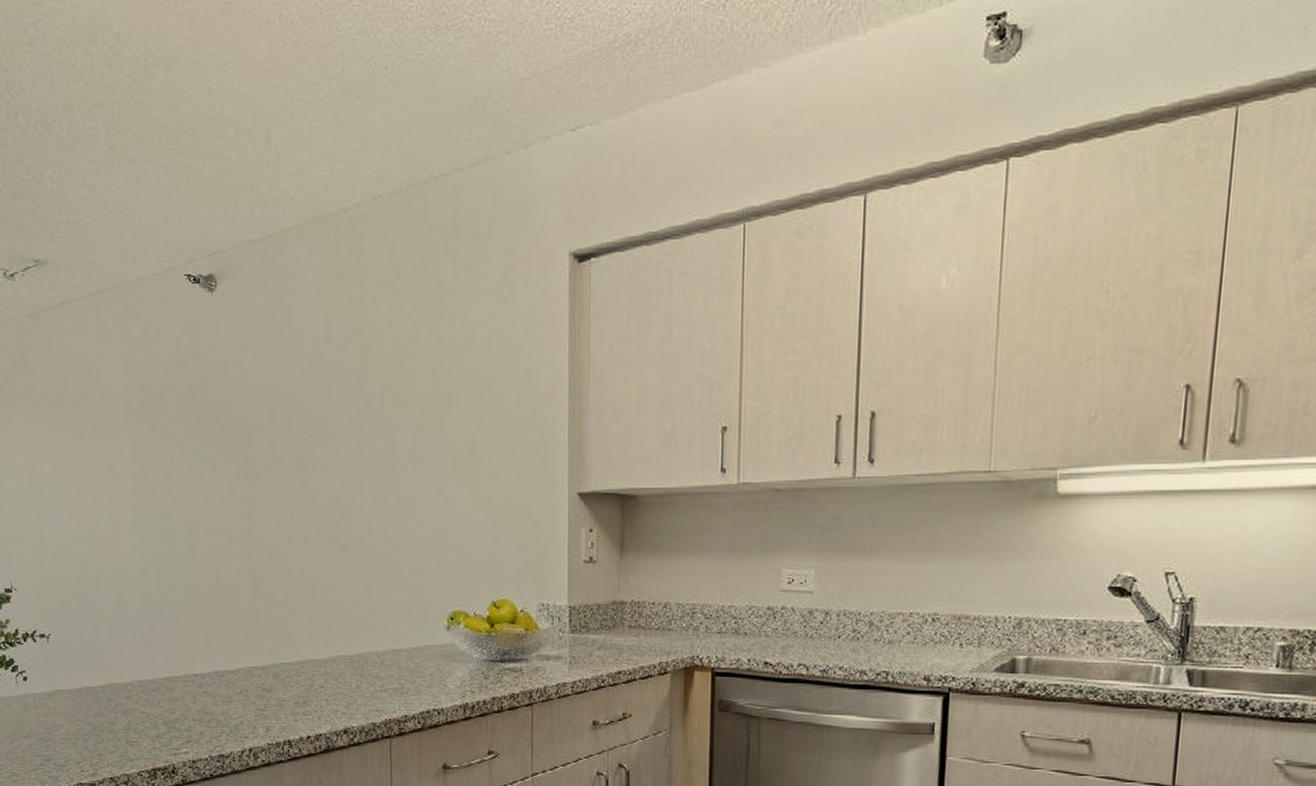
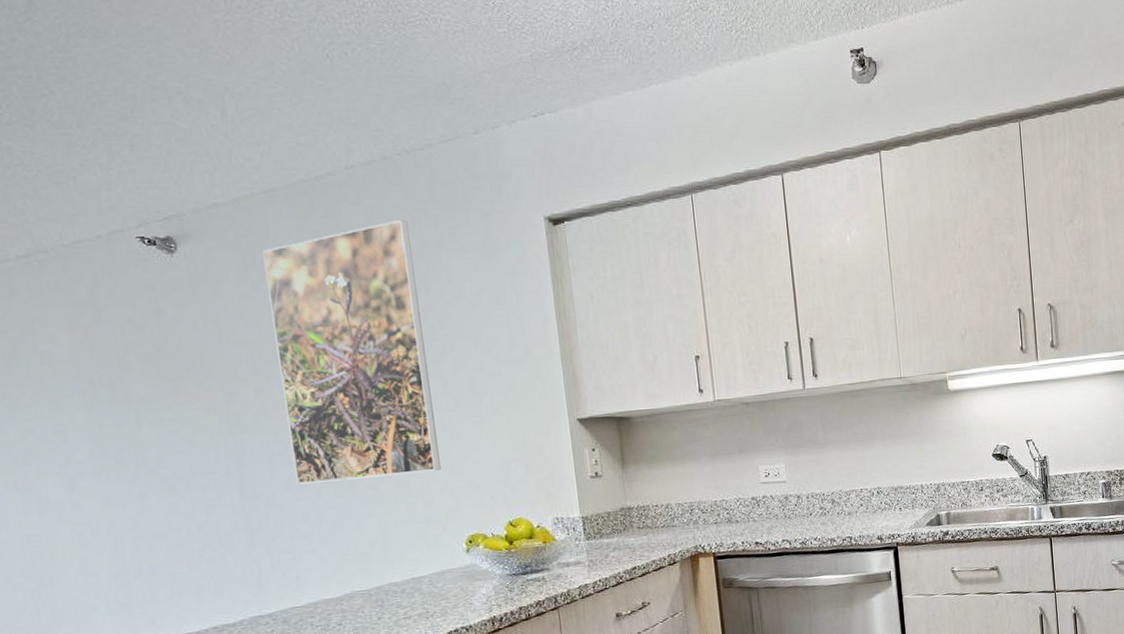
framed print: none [289,257,431,538] -> present [262,220,441,484]

